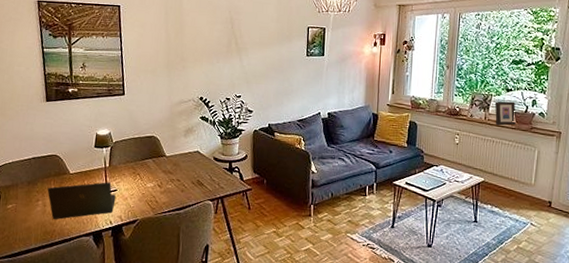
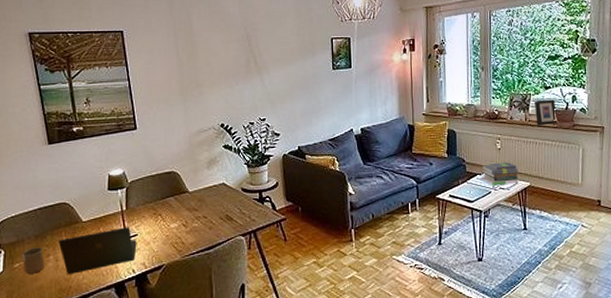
cup: none [15,192,34,215] -> present [22,247,45,274]
books: none [437,156,474,179] -> present [481,162,519,186]

